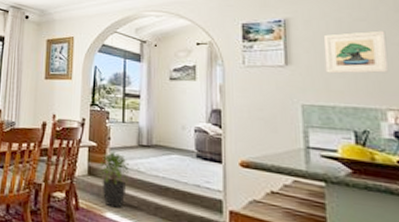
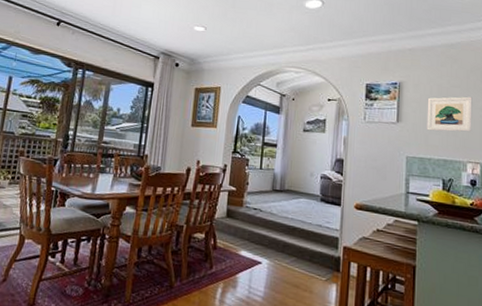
potted plant: present [99,150,132,209] -> none [236,195,265,247]

